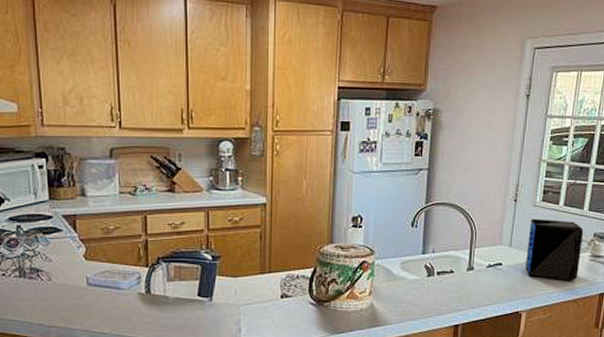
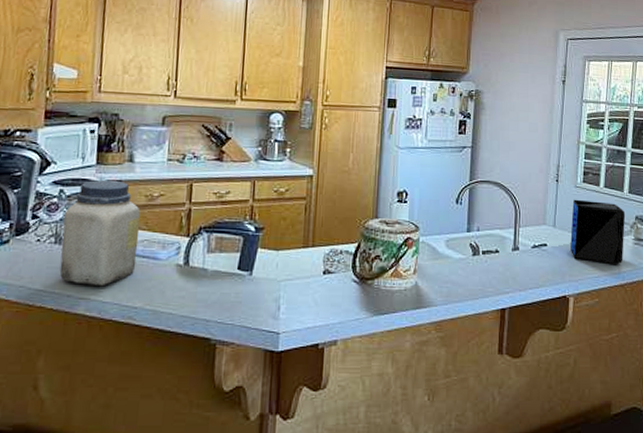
jar: none [24,214,100,315] -> present [59,179,140,287]

